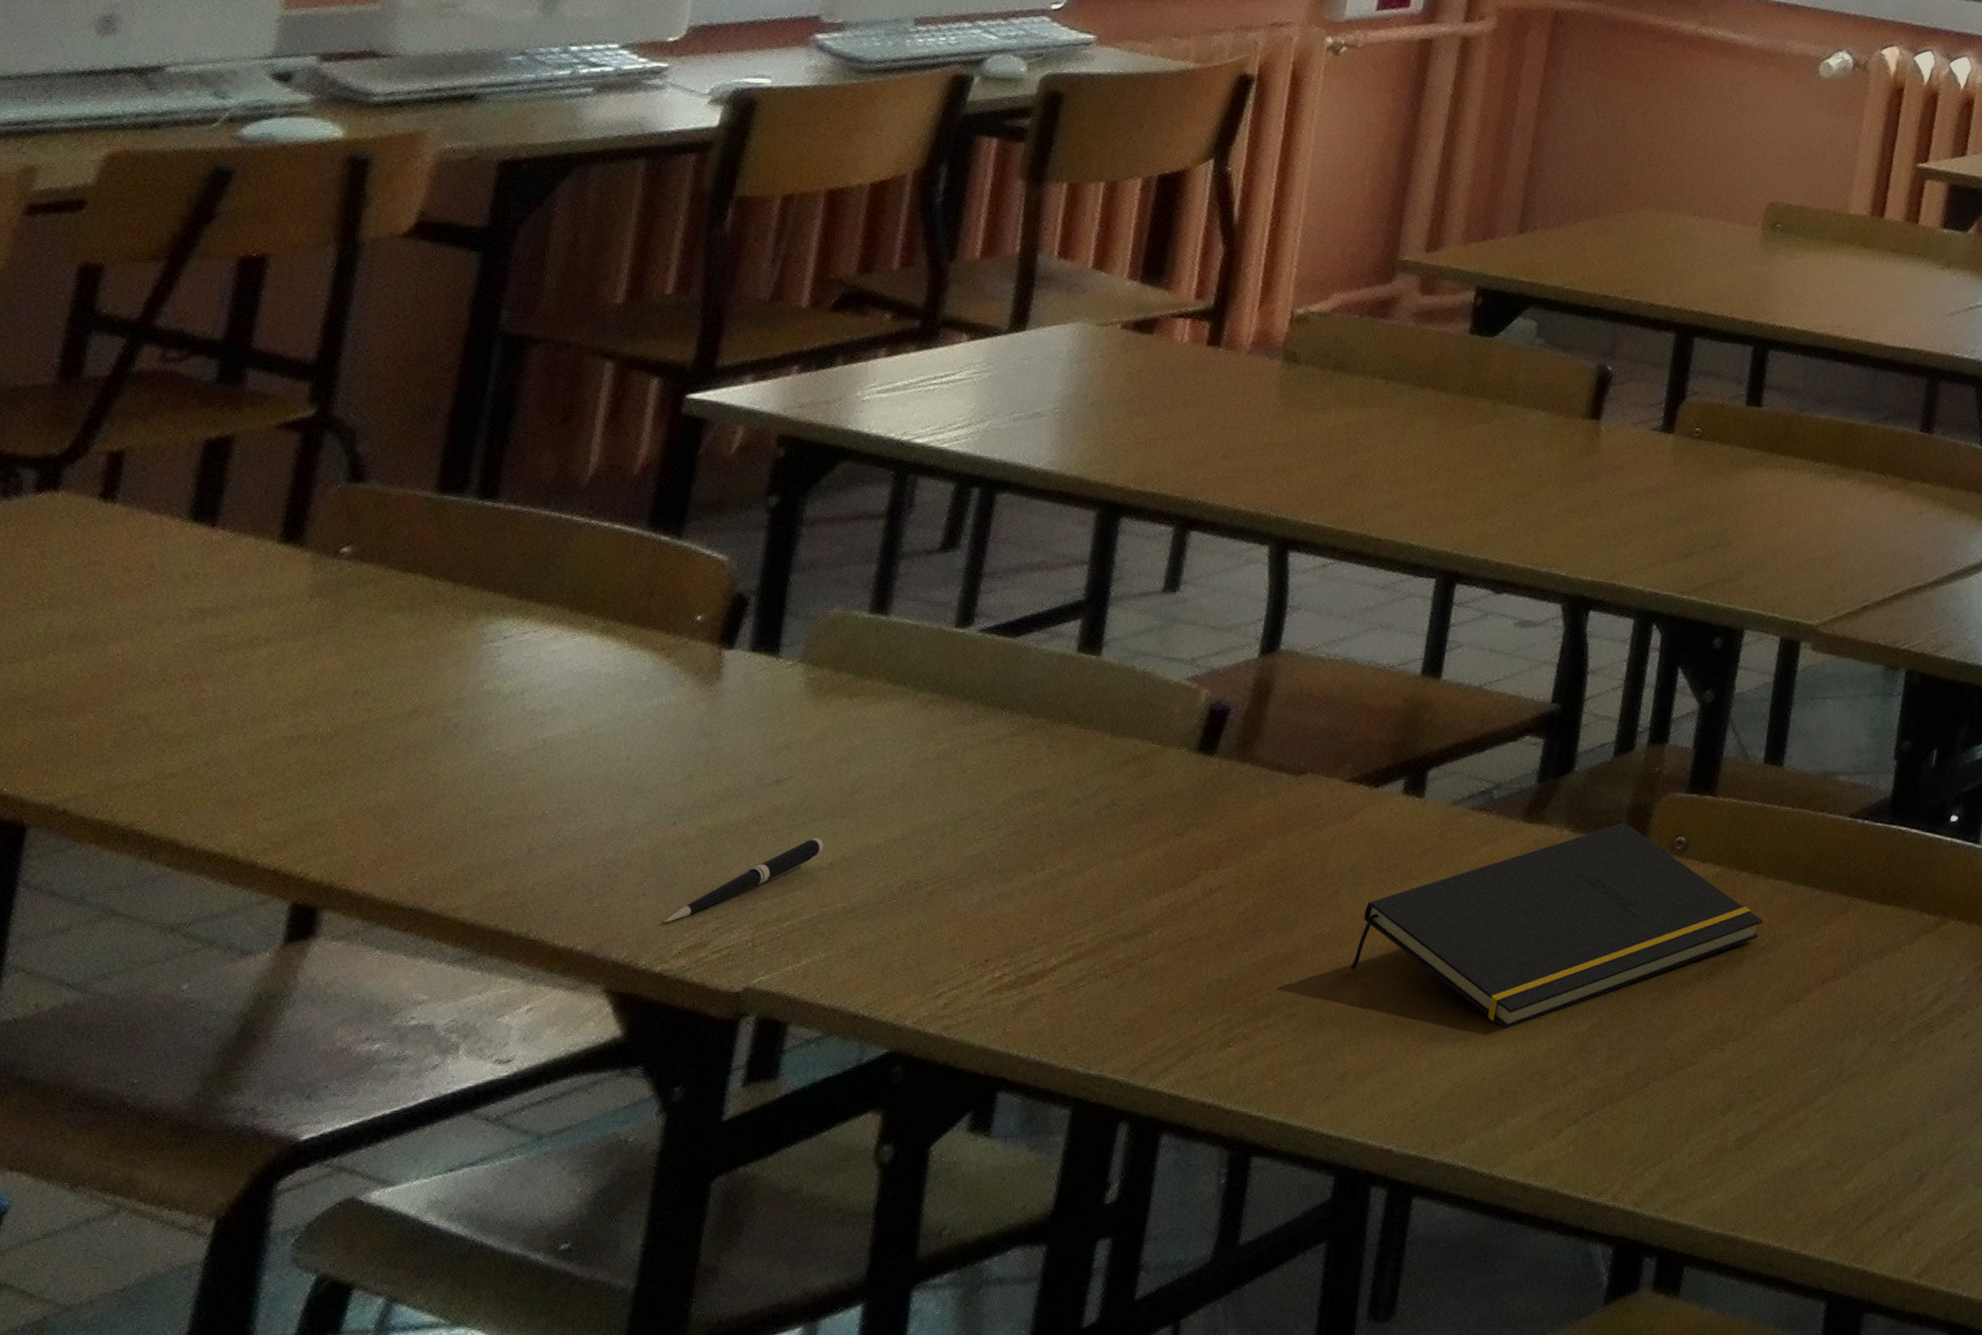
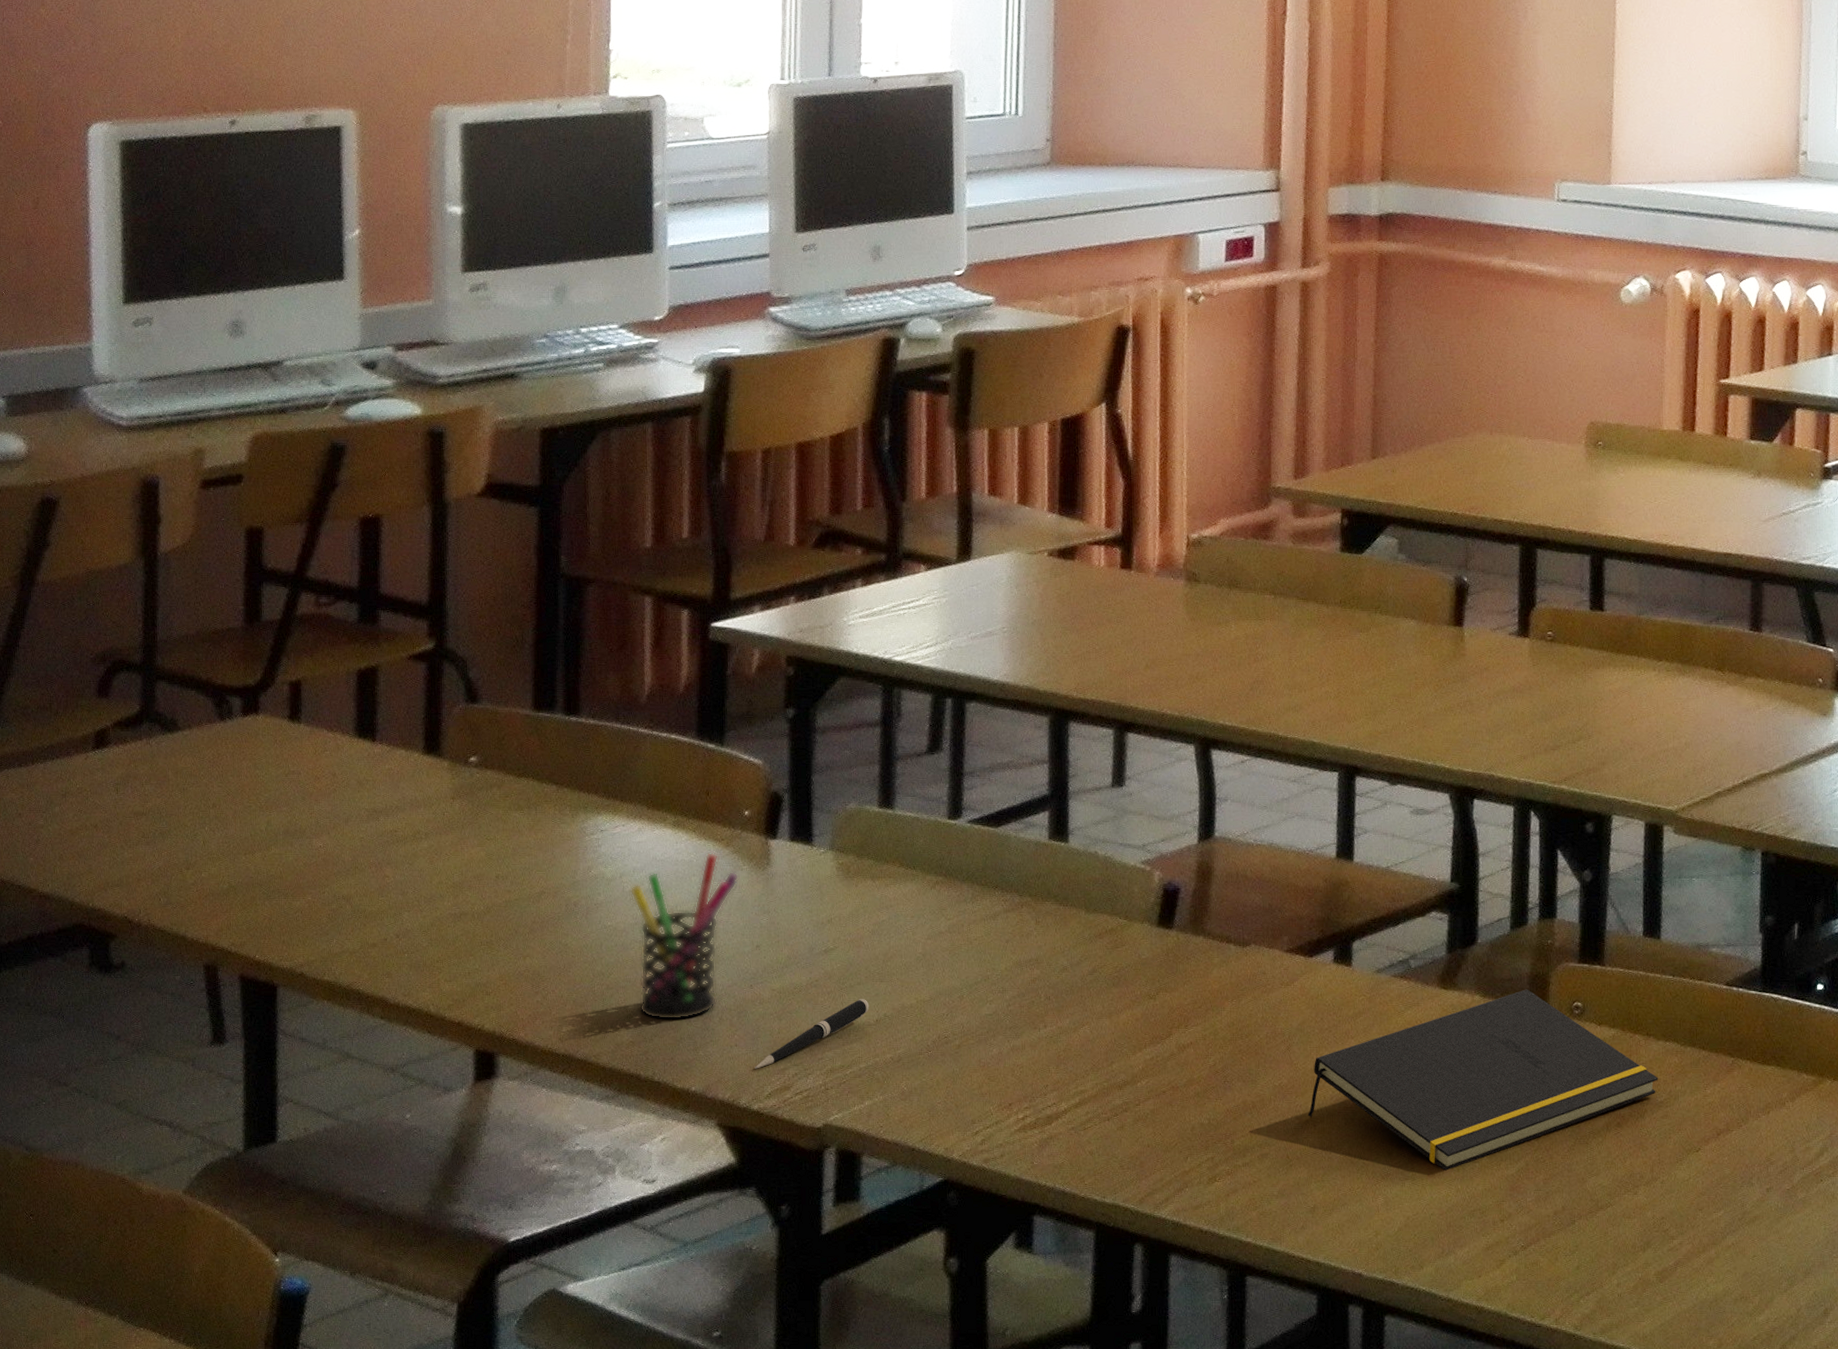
pen holder: none [521,665,679,865] -> present [630,853,740,1021]

